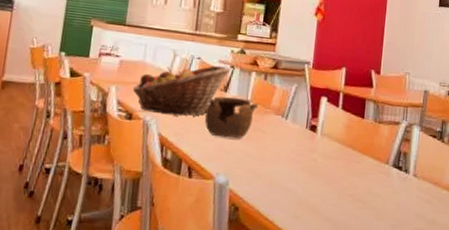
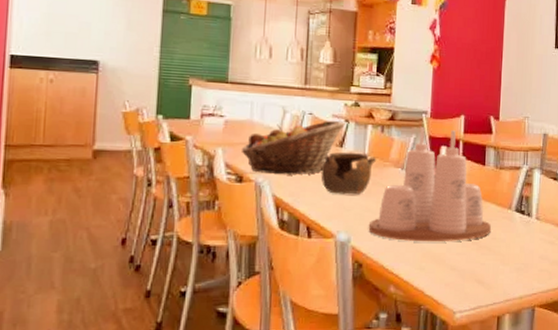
condiment set: none [247,76,367,192] -> present [369,126,491,242]

